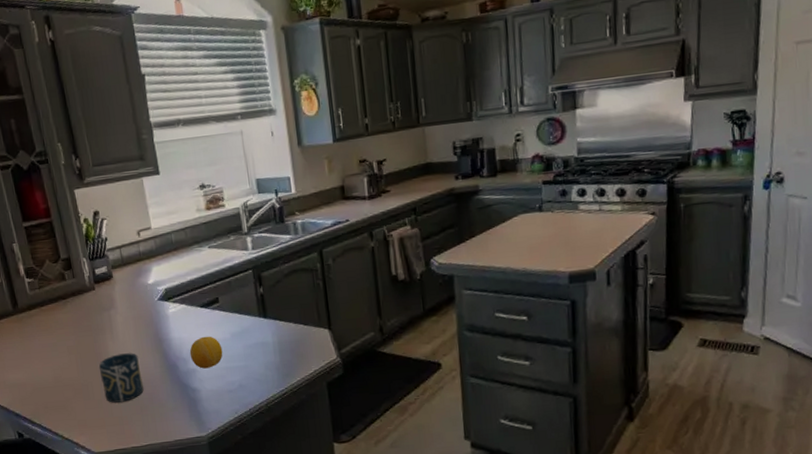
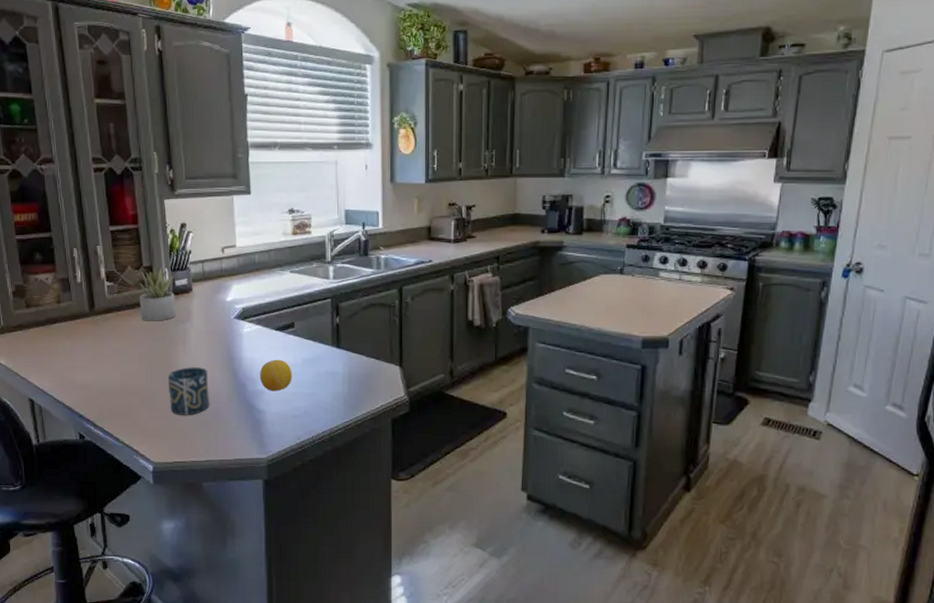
succulent plant: none [59,258,100,313] -> present [139,267,177,321]

